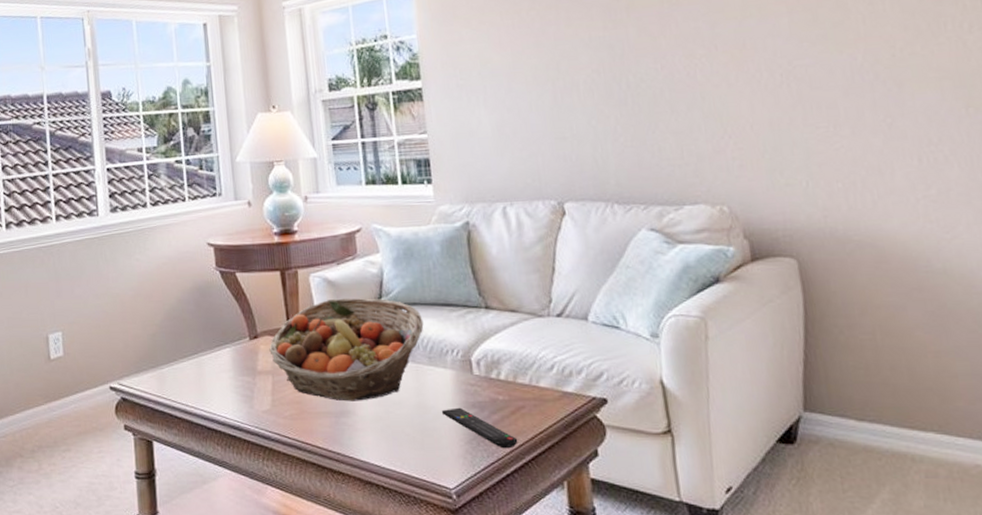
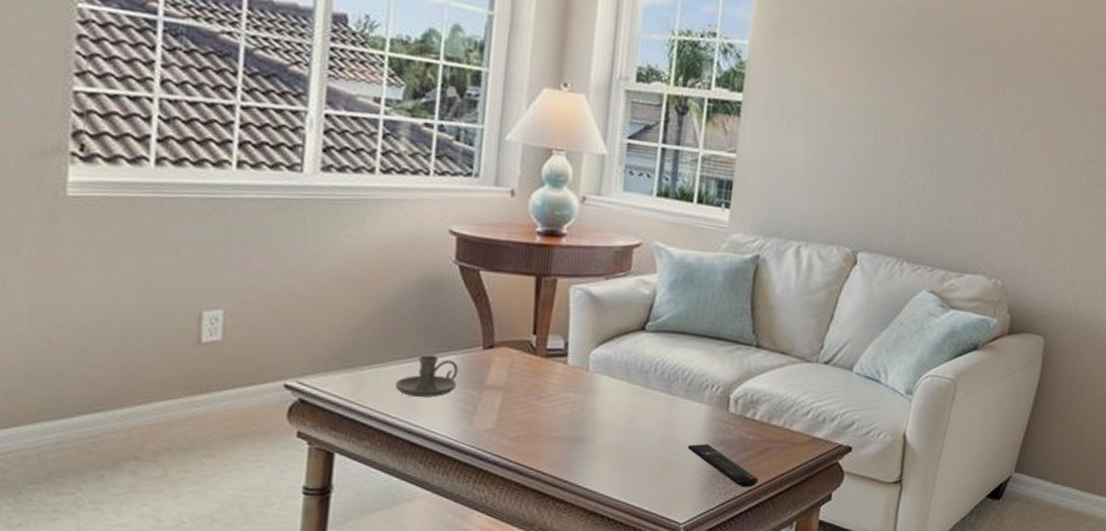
candle holder: none [188,350,235,387] -> present [395,355,458,398]
fruit basket: present [269,298,424,402] -> none [505,315,689,429]

